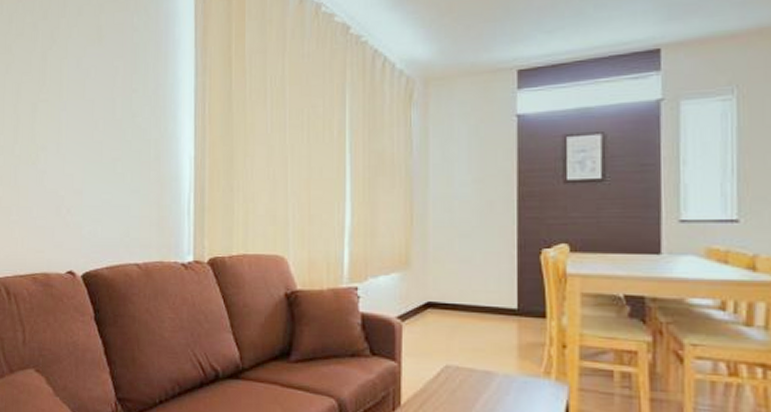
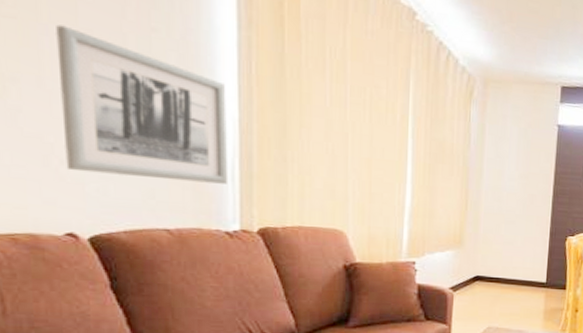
wall art: none [70,100,185,218] -> present [56,24,227,184]

